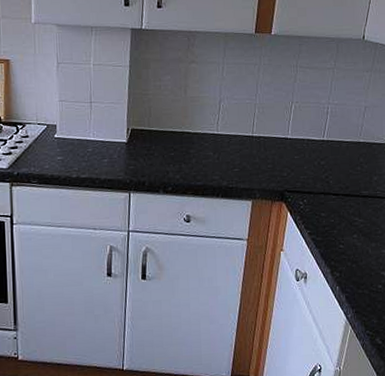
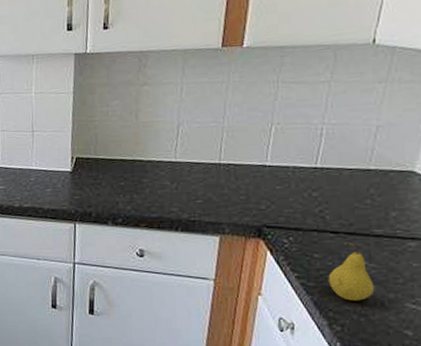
fruit: none [331,202,363,251] -> present [328,242,375,301]

